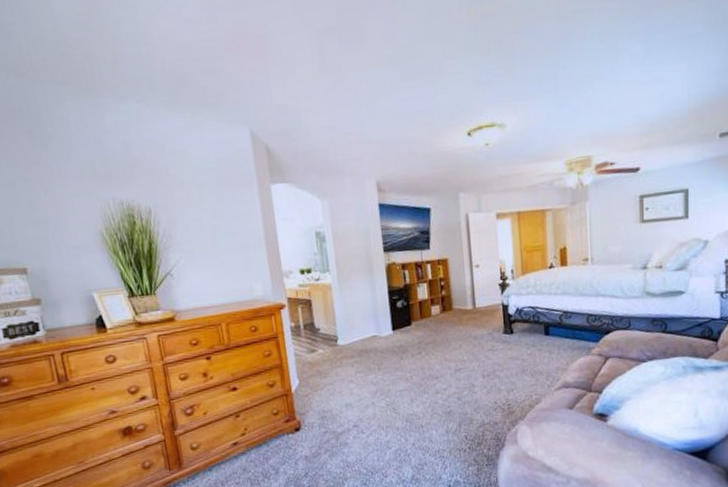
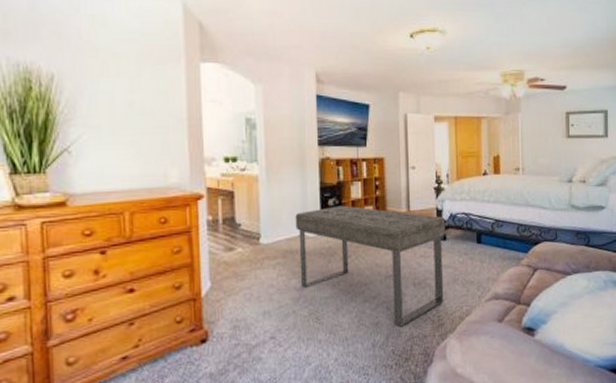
bench: none [367,306,513,415] -> present [295,205,445,327]

